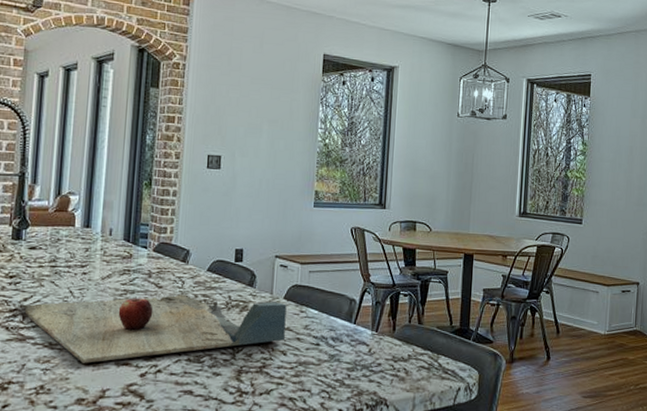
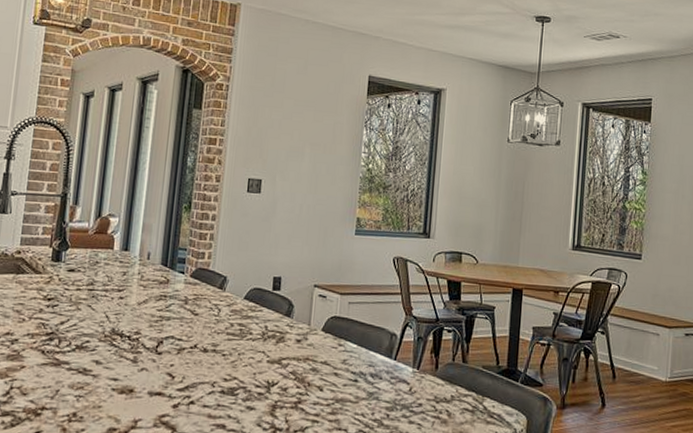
cutting board: present [19,294,287,363] -> none [56,322,325,392]

